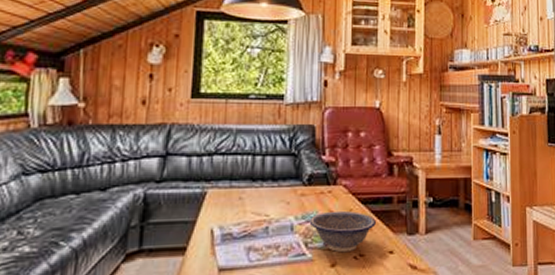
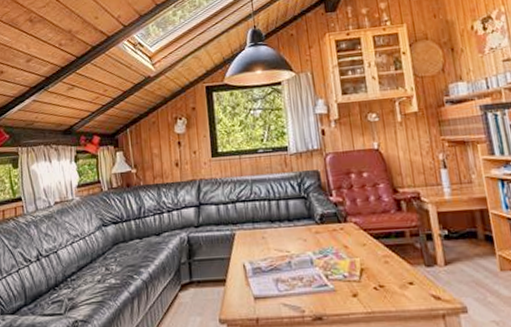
decorative bowl: present [309,210,376,253] -> none [326,245,391,284]

